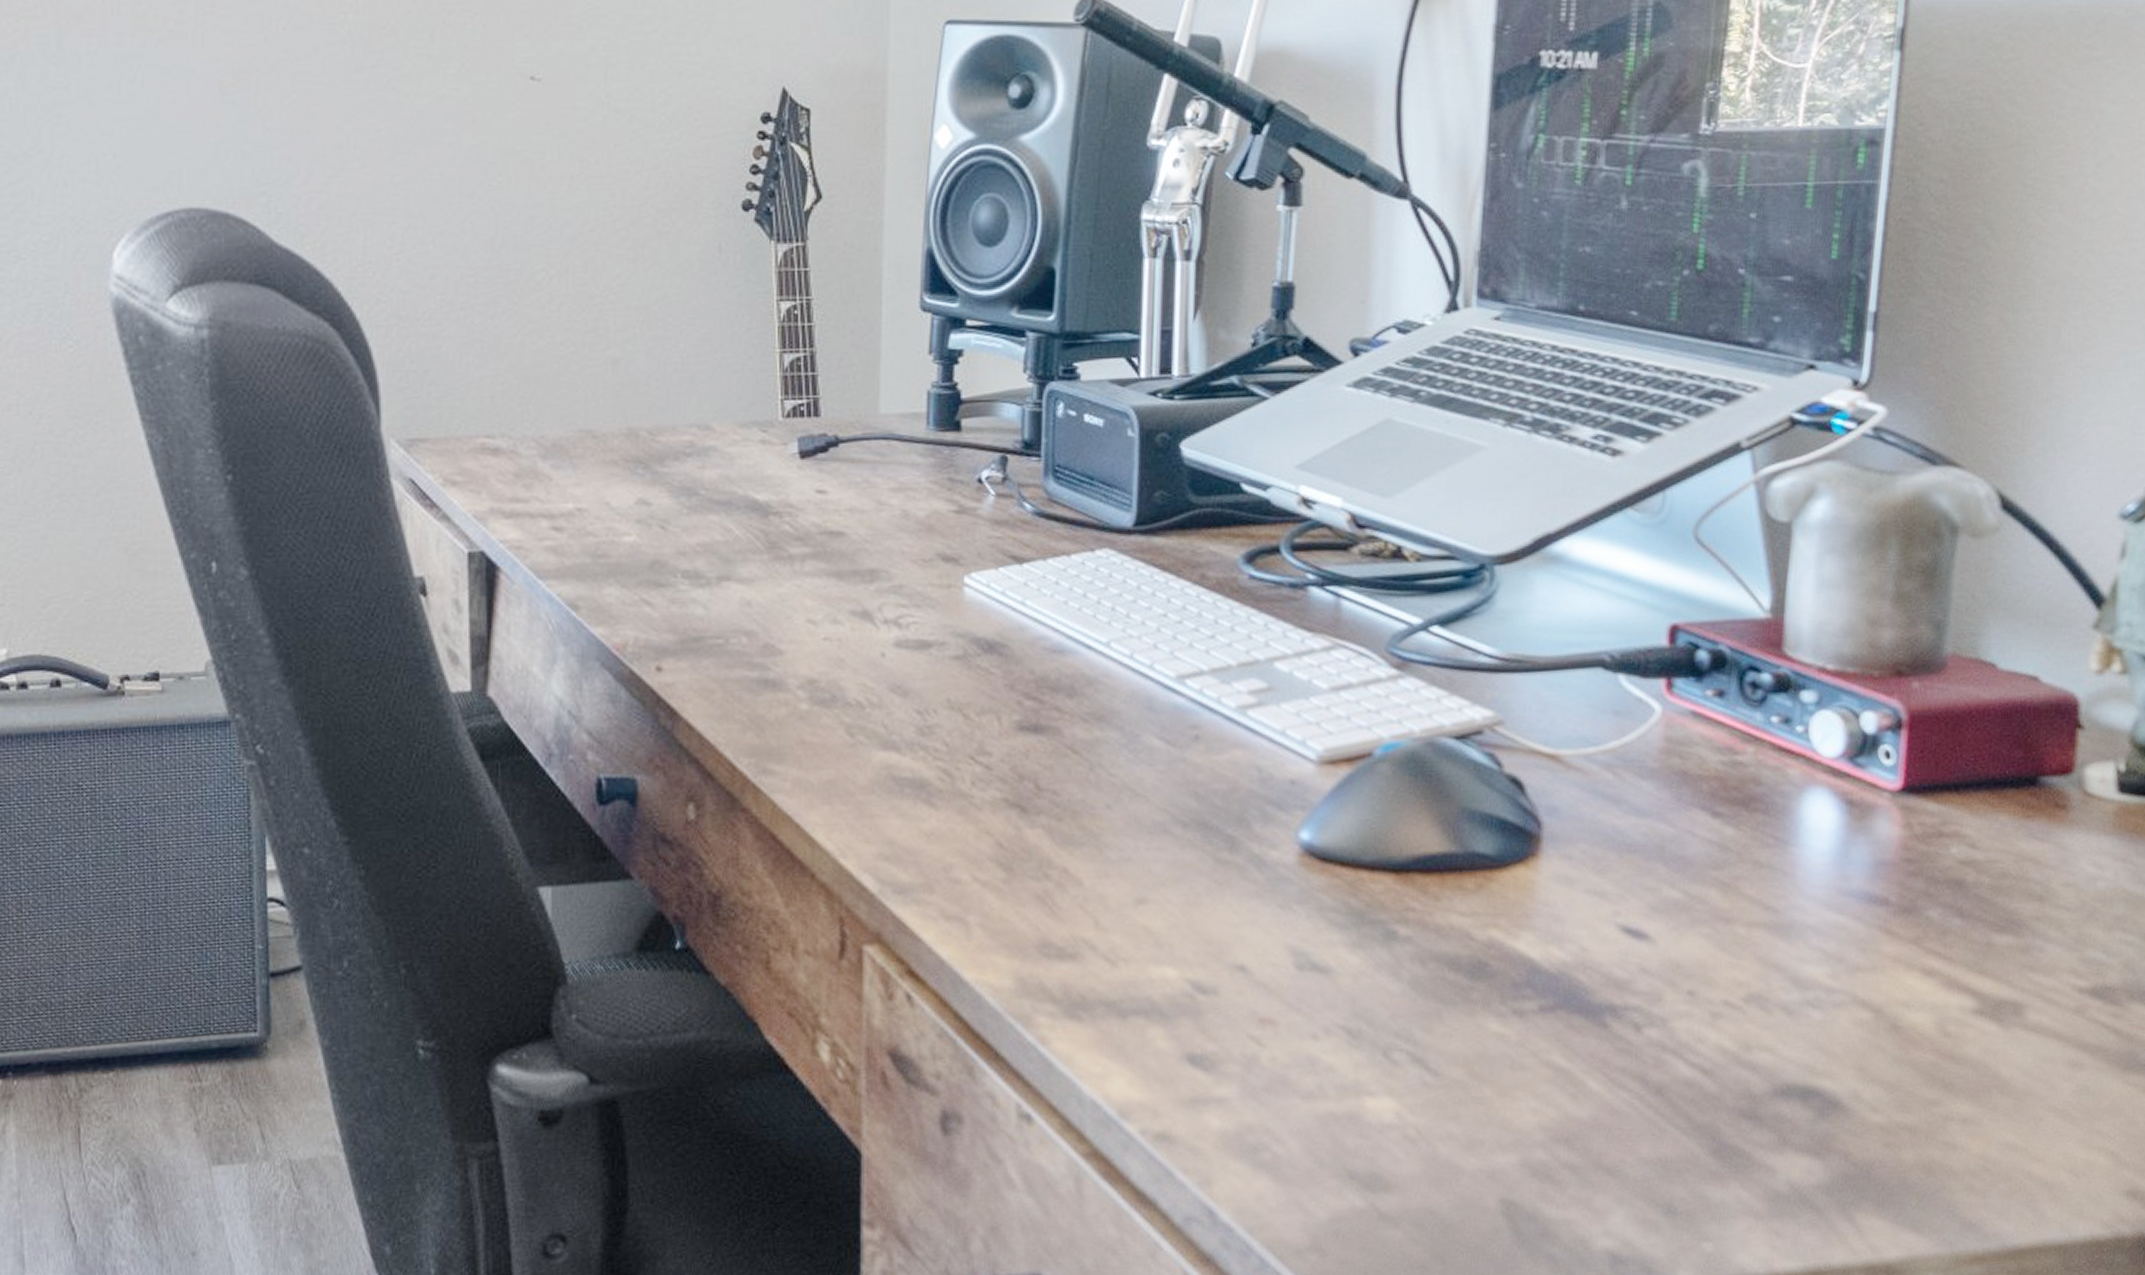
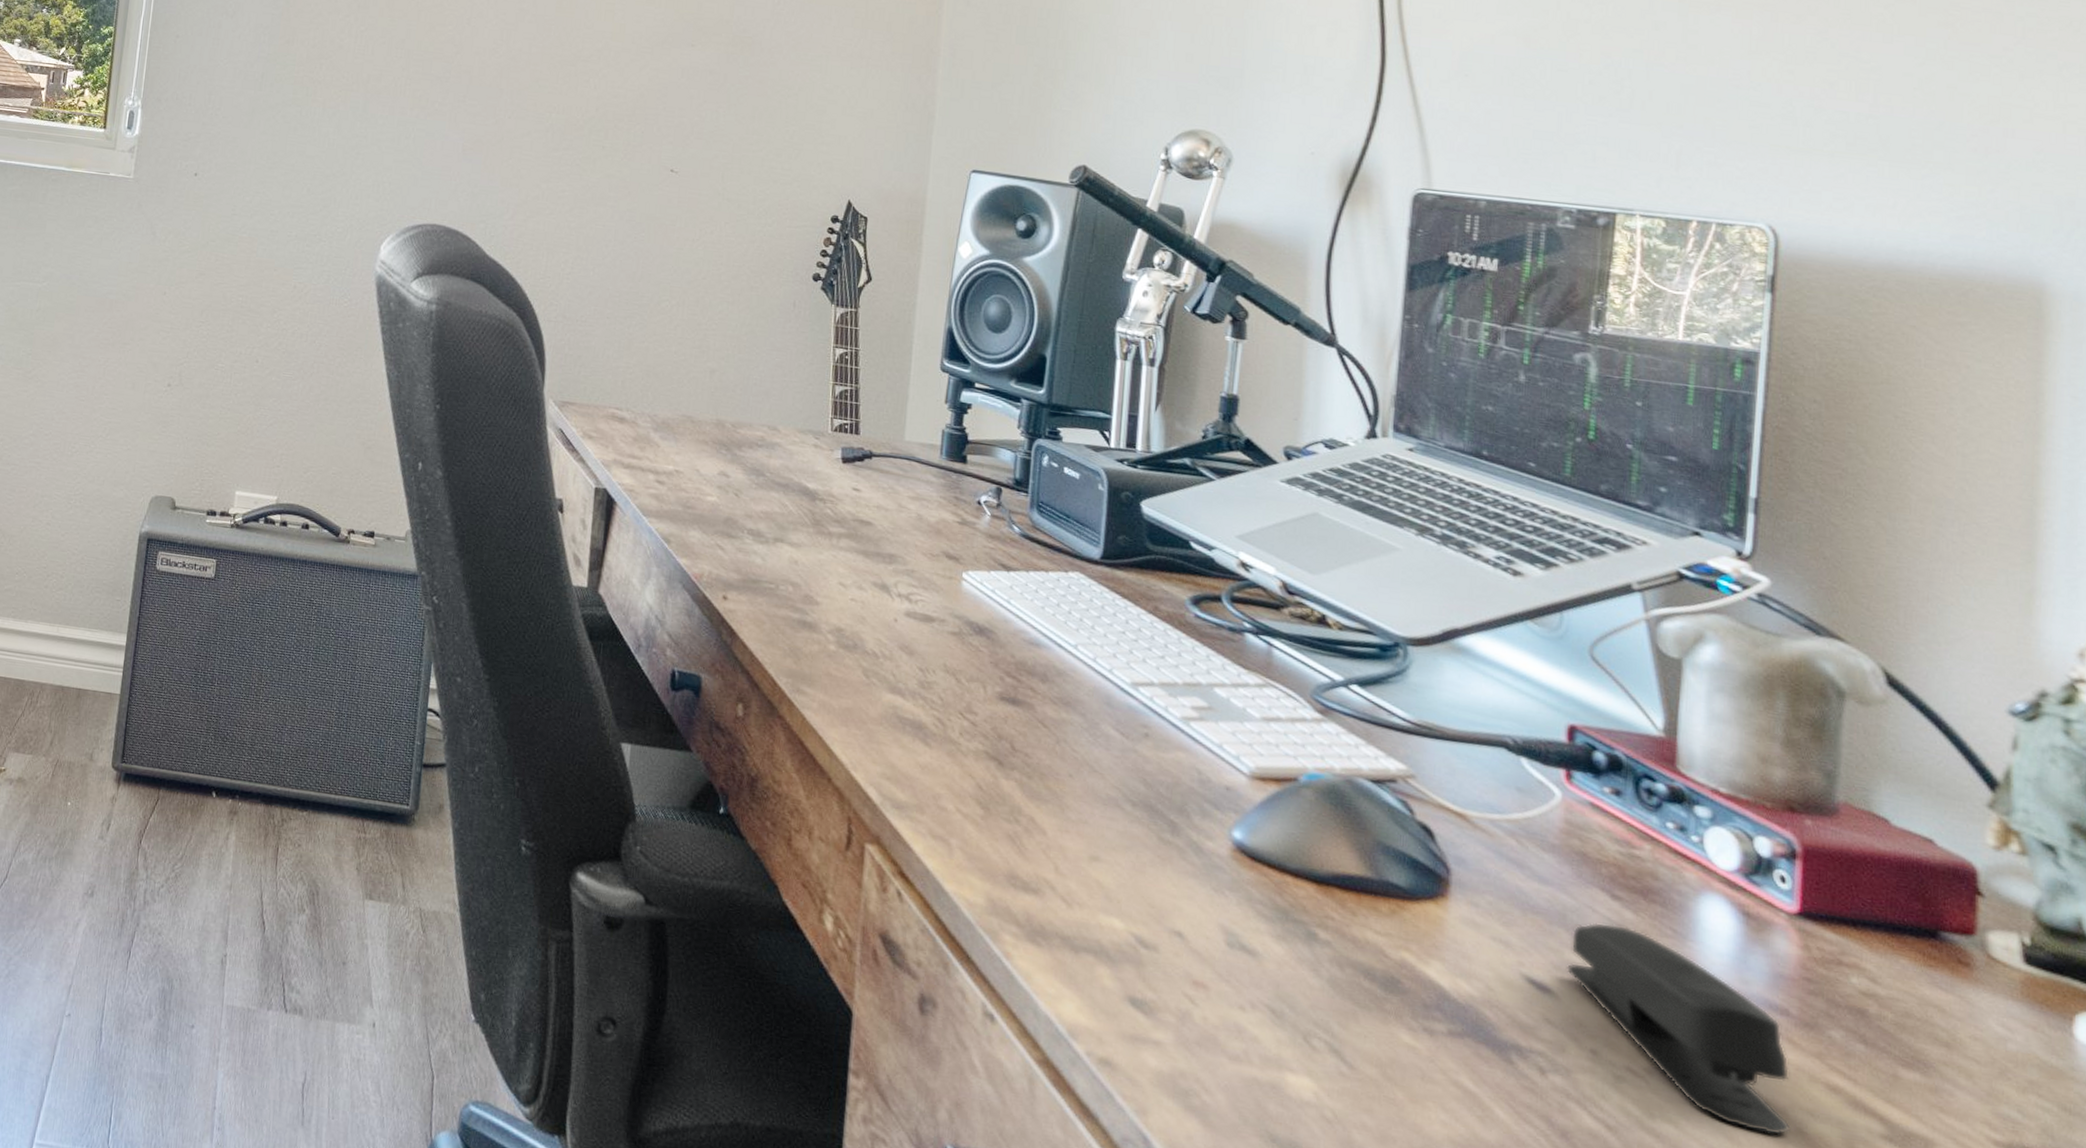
stapler: none [1664,844,1886,1038] -> present [1567,922,1791,1136]

